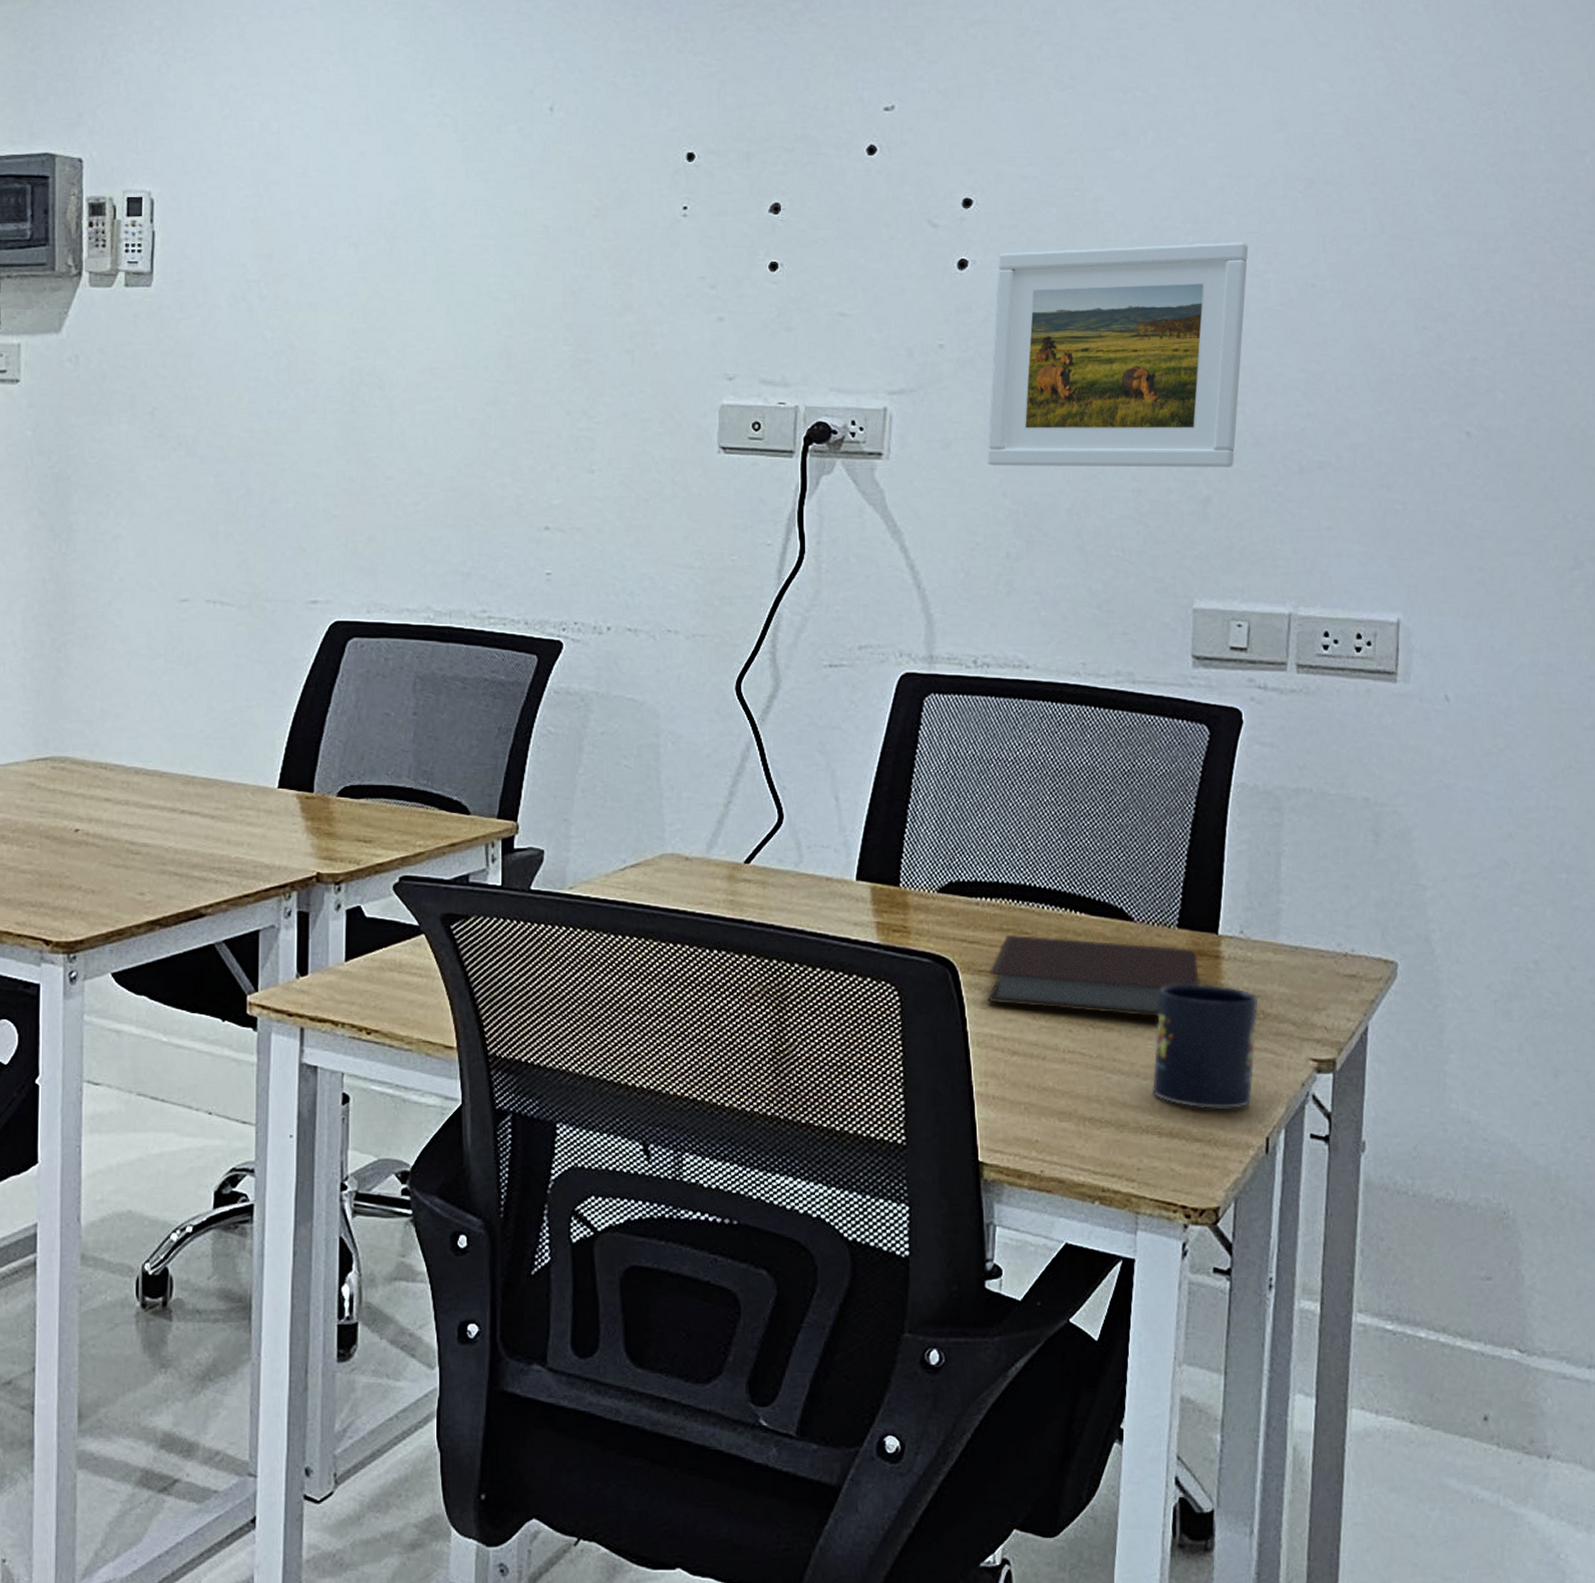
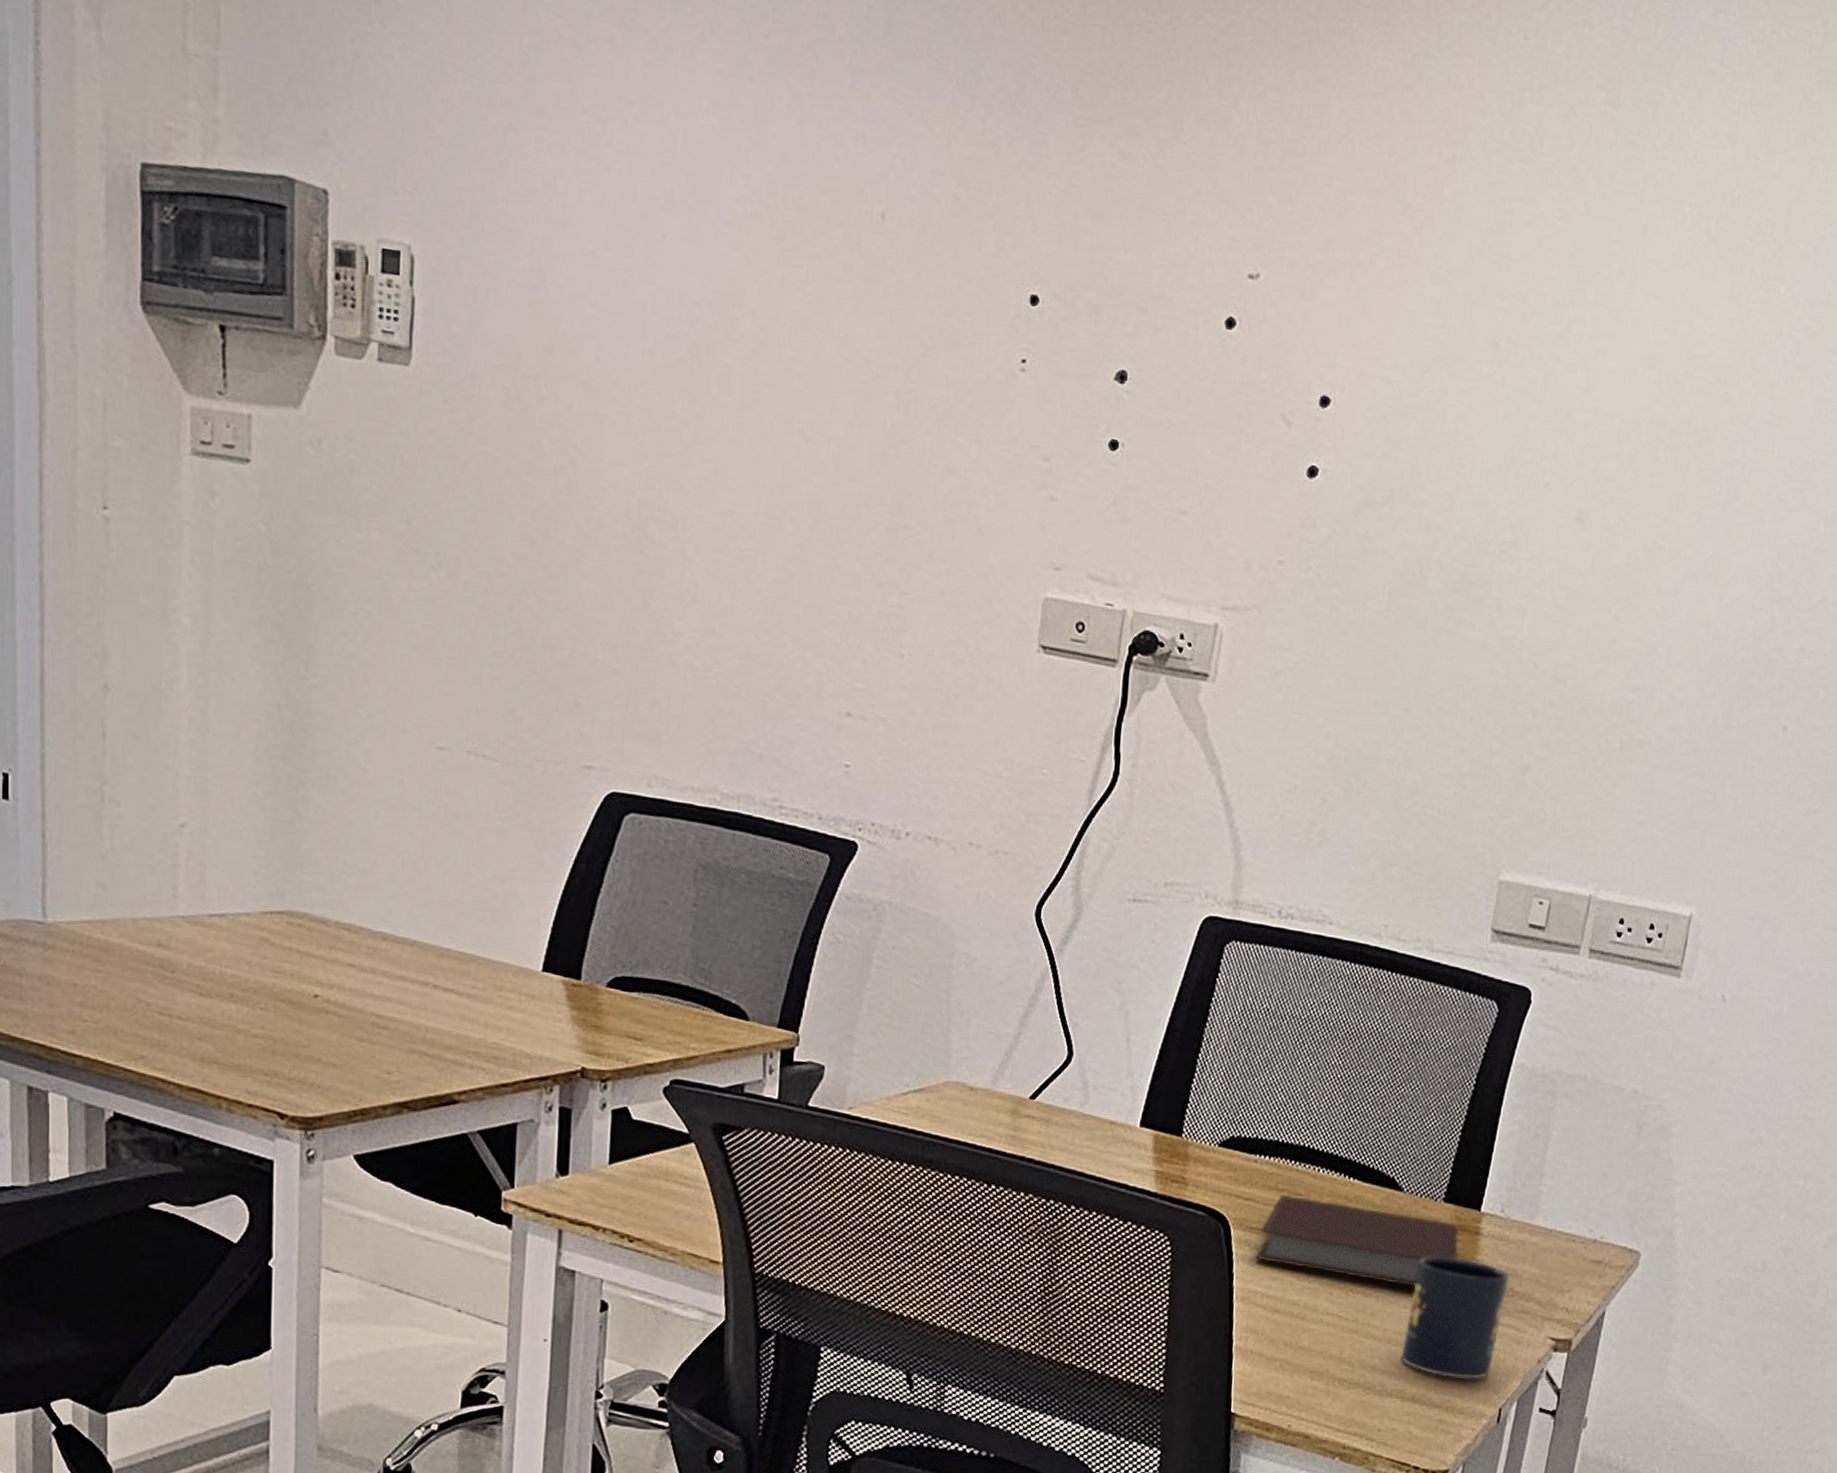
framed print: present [987,242,1249,467] -> none [1314,465,1603,735]

